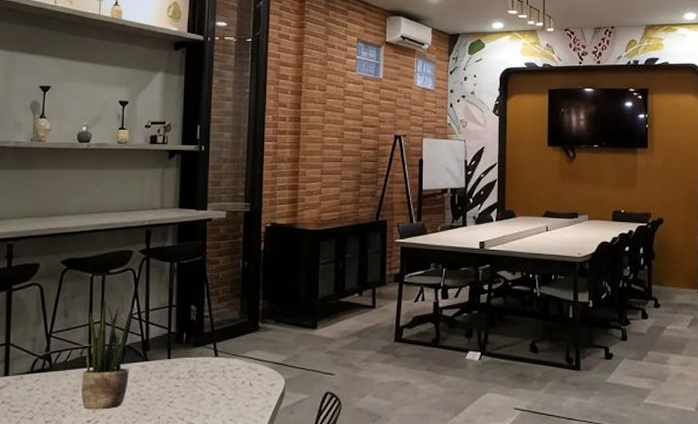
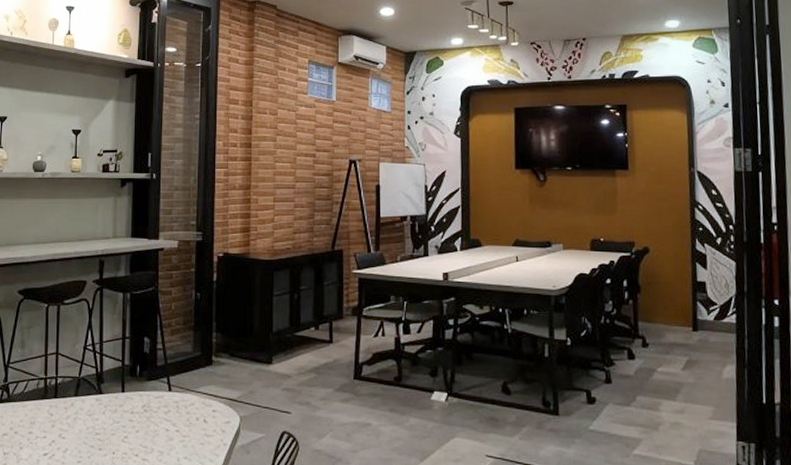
potted plant: present [81,300,133,410] -> none [38,331,87,443]

